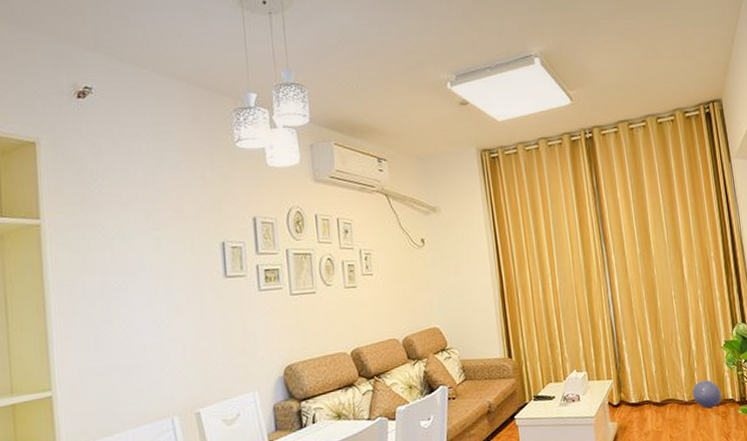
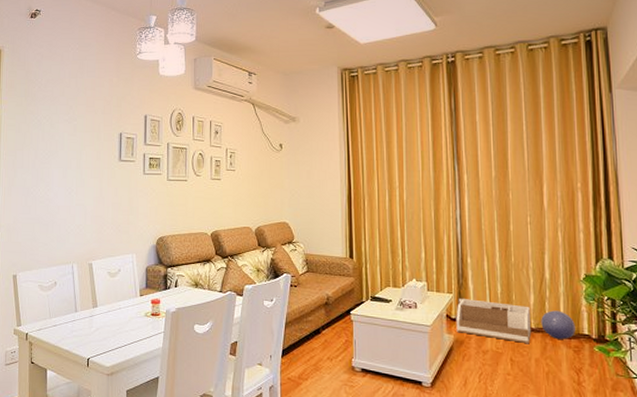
storage bin: none [617,380,686,419] -> present [456,297,532,344]

